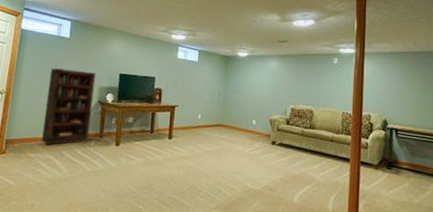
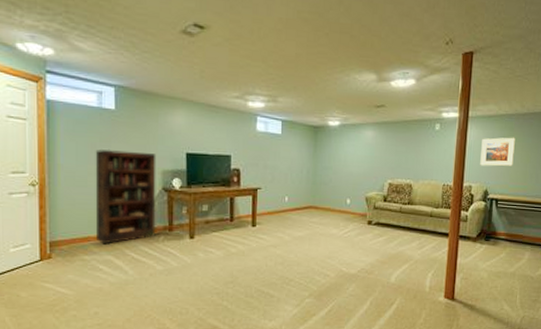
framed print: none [378,72,411,99] -> present [480,137,515,166]

